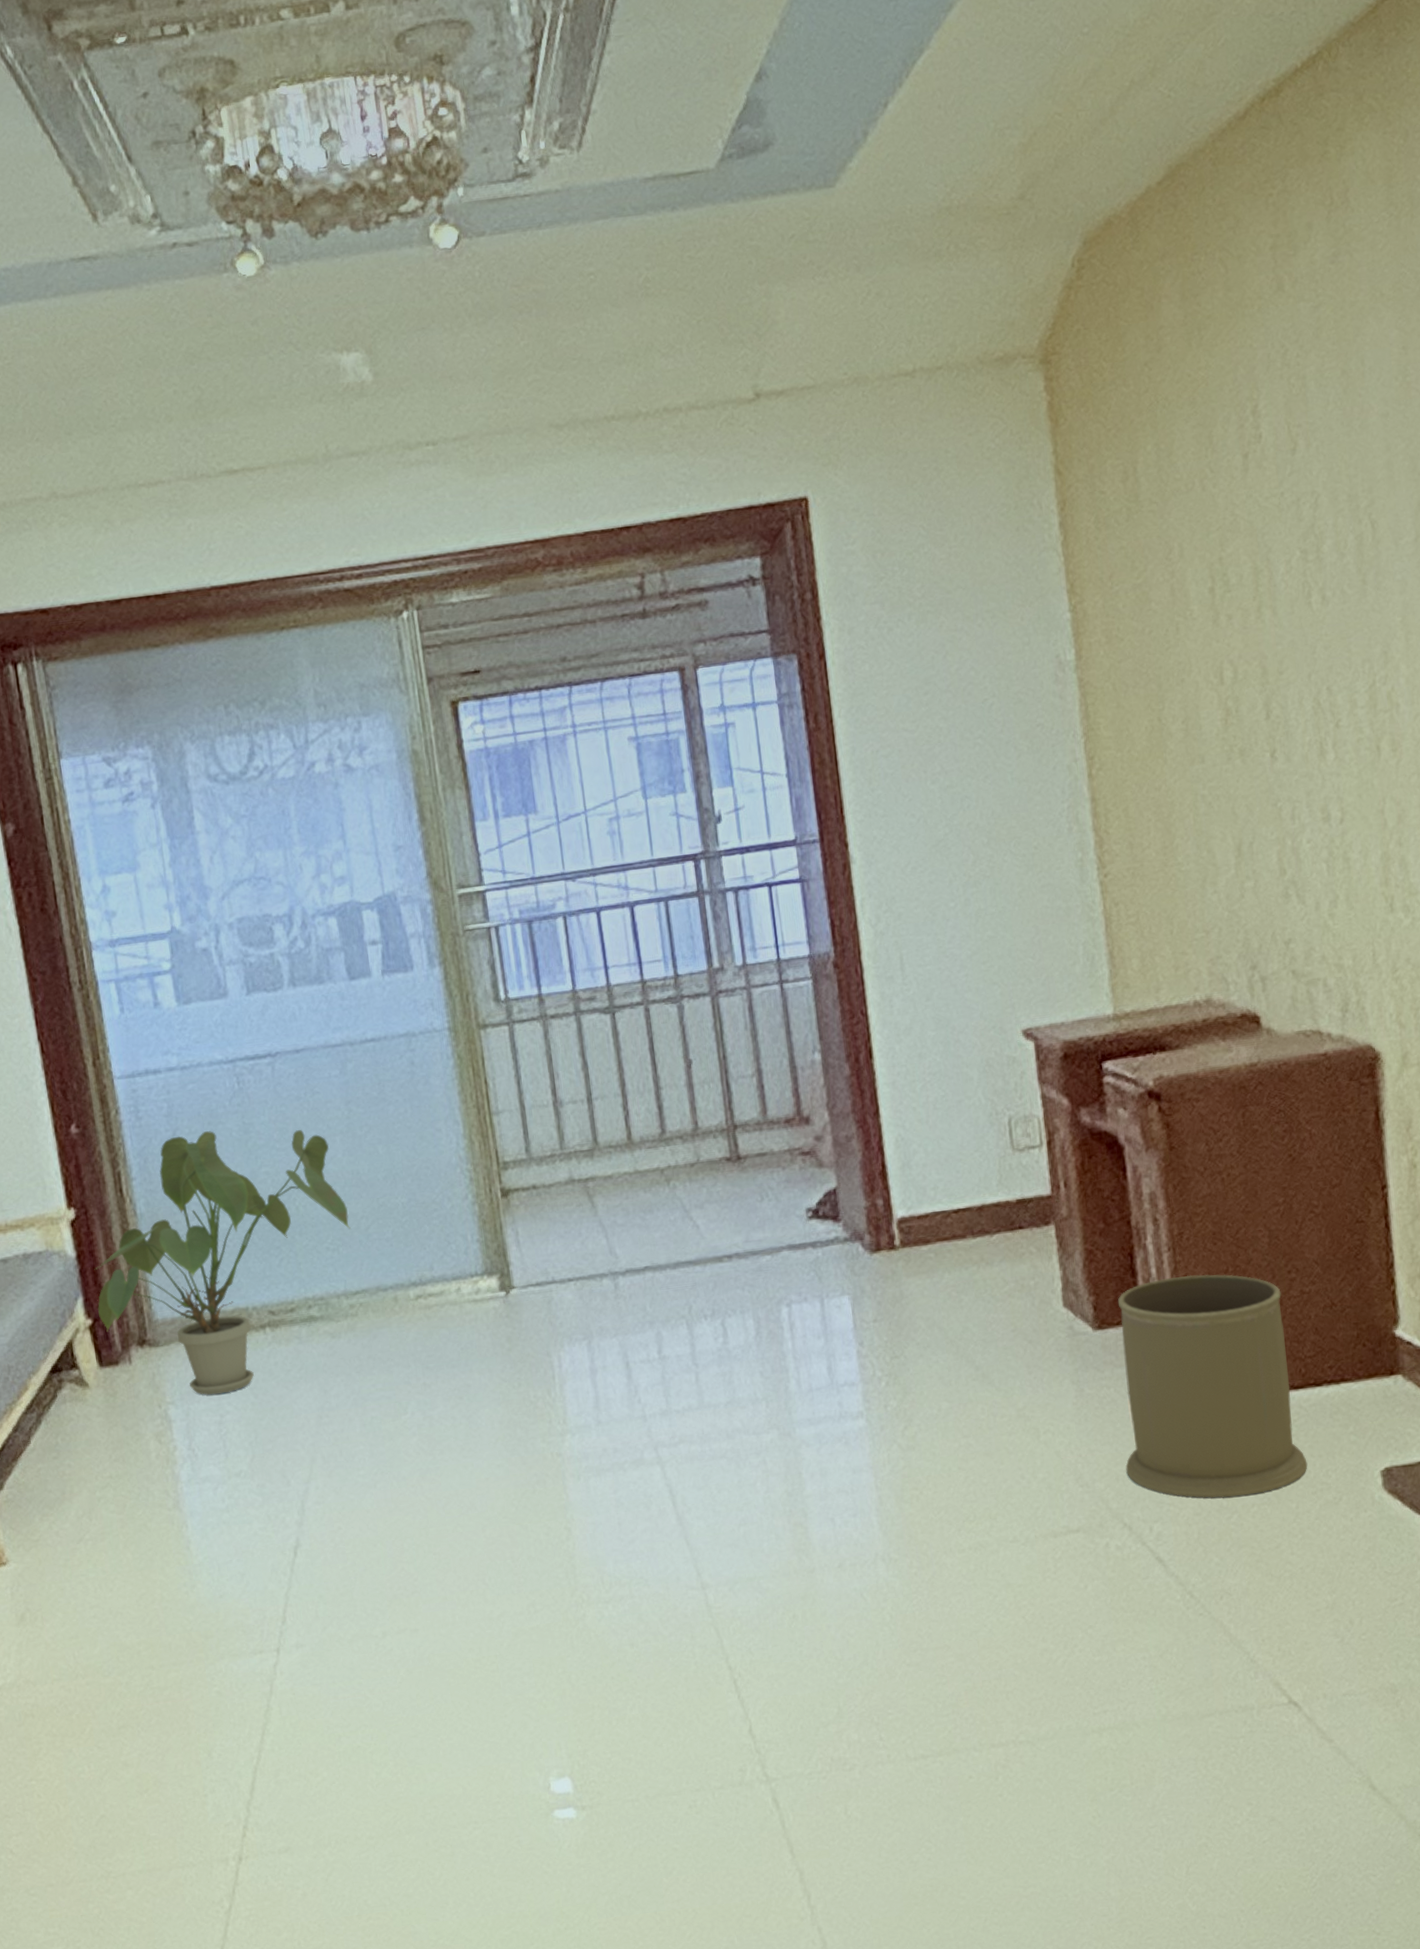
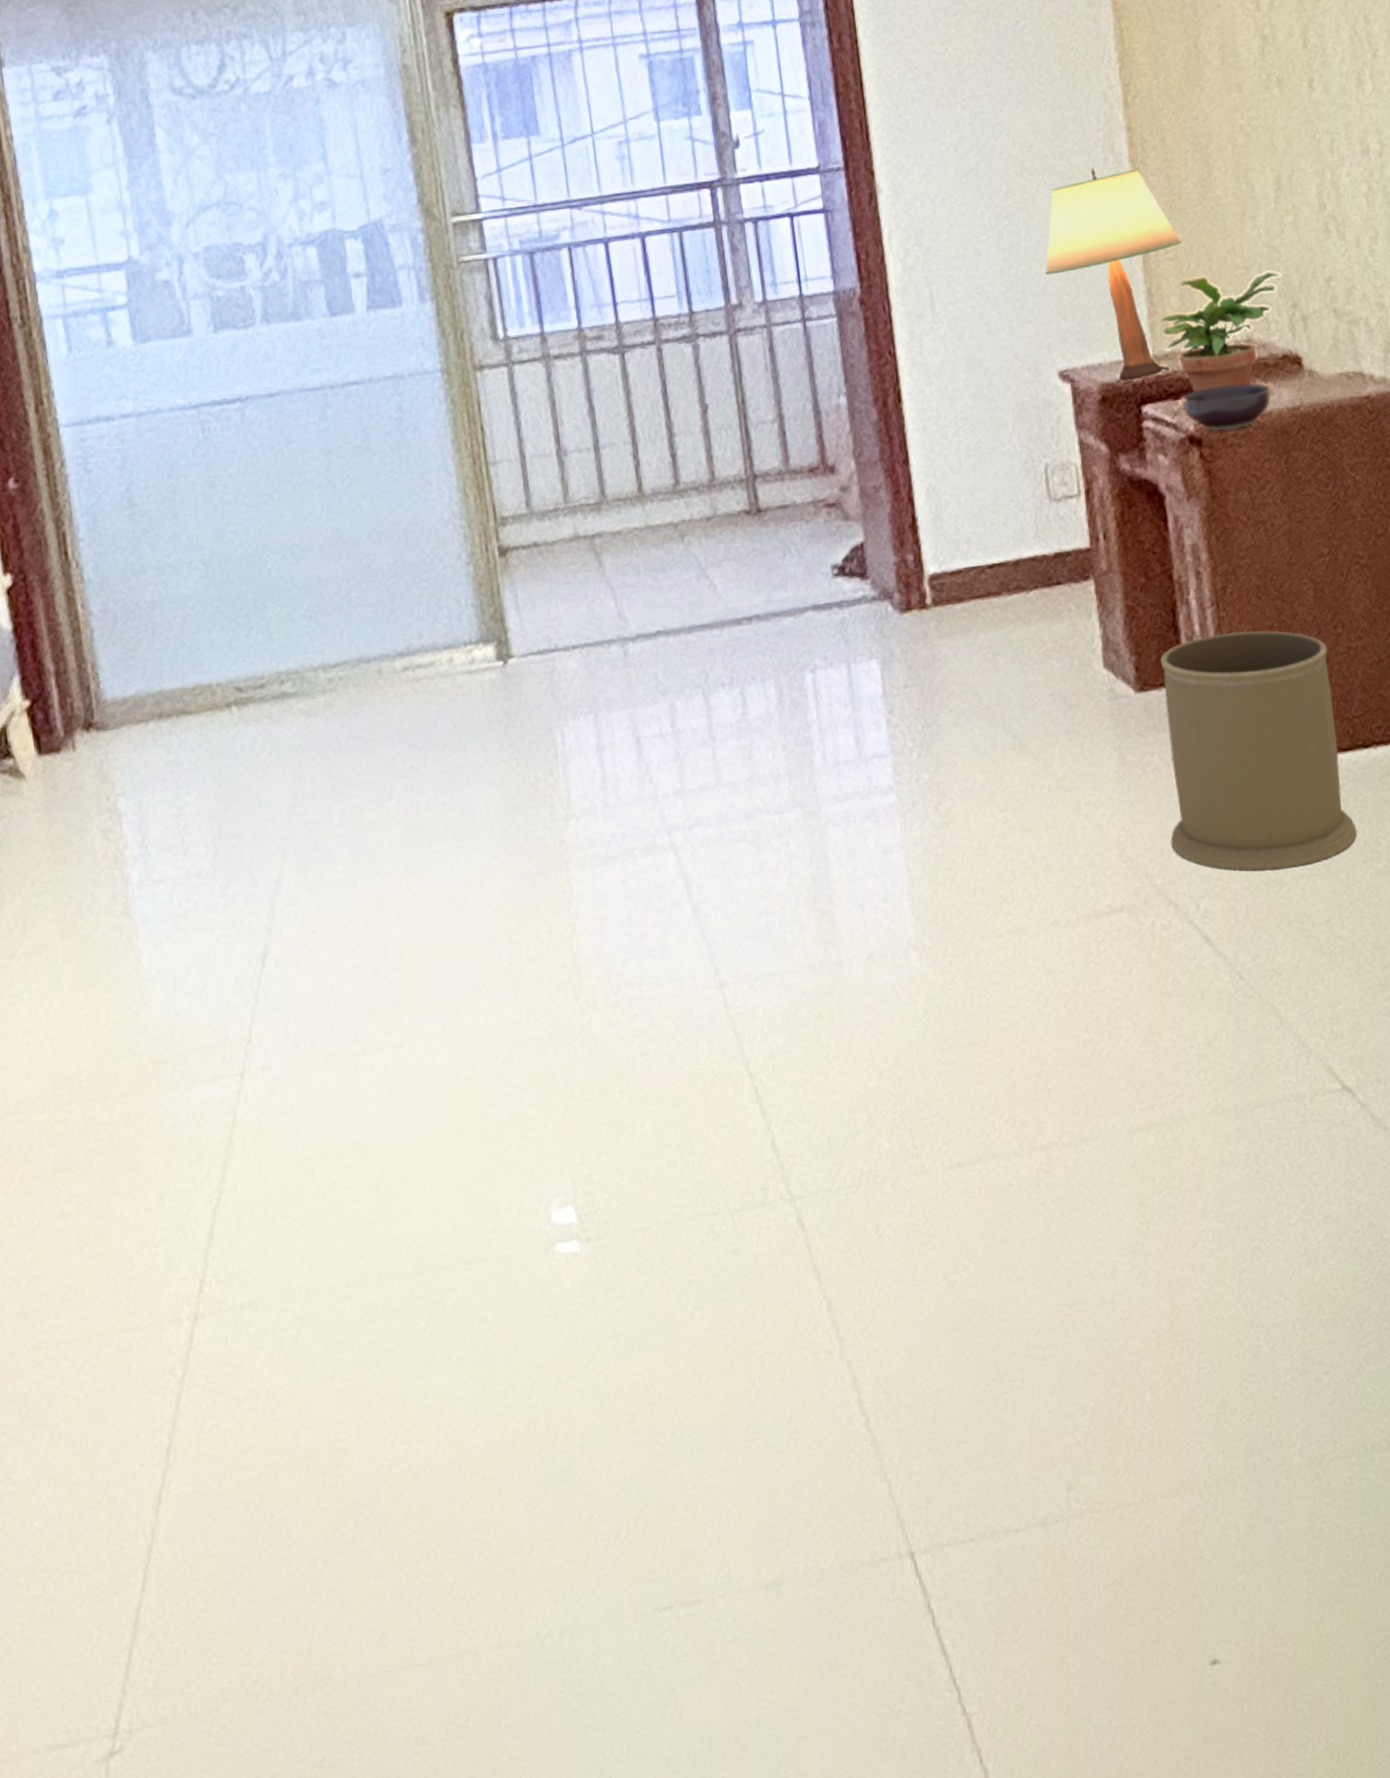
house plant: present [96,1130,351,1395] -> none [35,483,330,784]
table lamp: none [1010,837,1144,1039] -> present [1044,168,1182,382]
potted plant: none [1122,935,1239,1050] -> present [1160,272,1279,392]
bowl: none [1140,1040,1230,1086] -> present [1180,382,1272,431]

